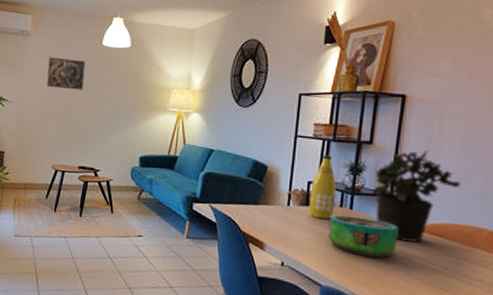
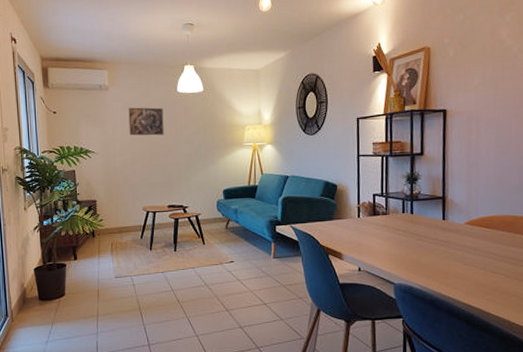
bottle: present [309,155,337,220] -> none [376,169,398,226]
decorative bowl: present [328,215,398,258] -> none [395,219,453,253]
potted plant: present [372,149,461,243] -> none [428,155,499,237]

